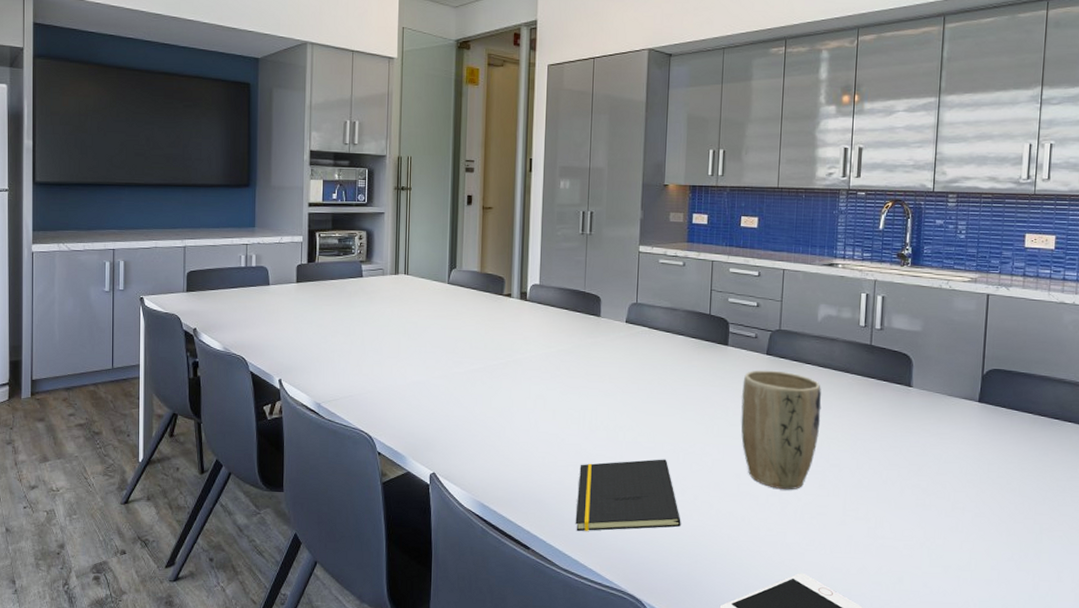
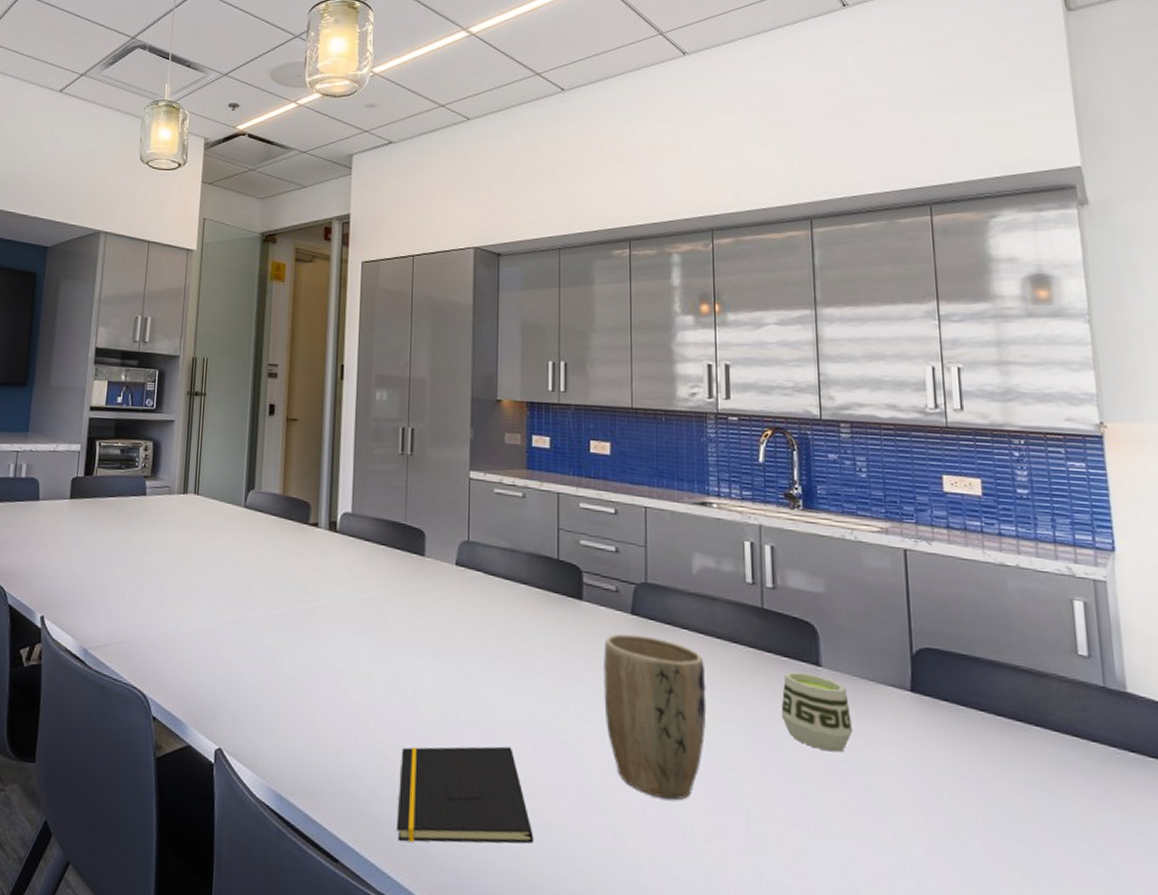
cup: none [877,392,931,449] -> present [781,671,854,753]

